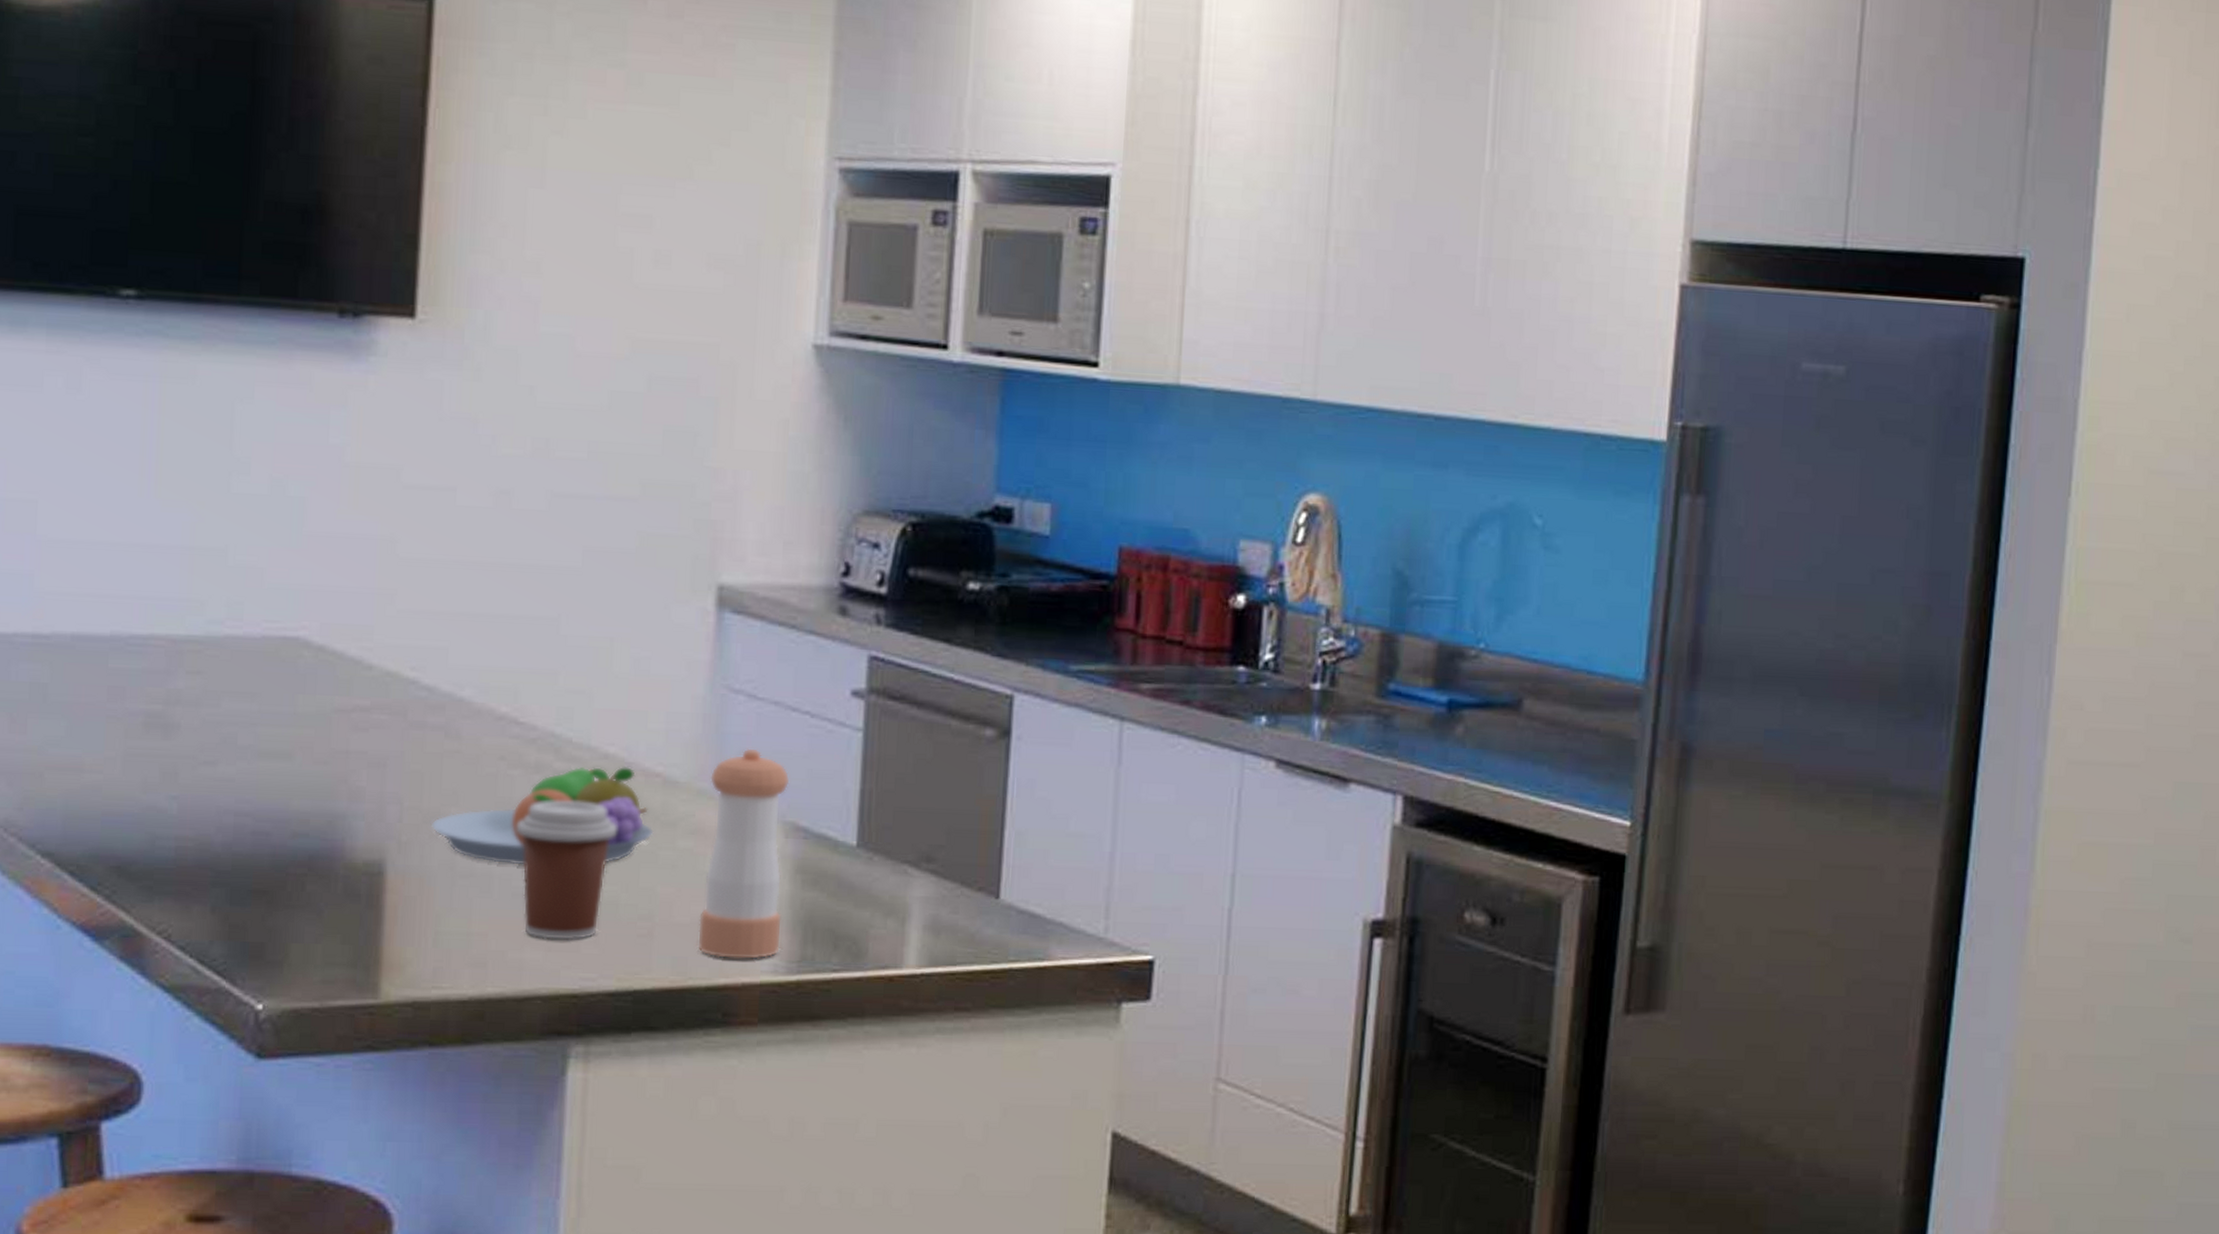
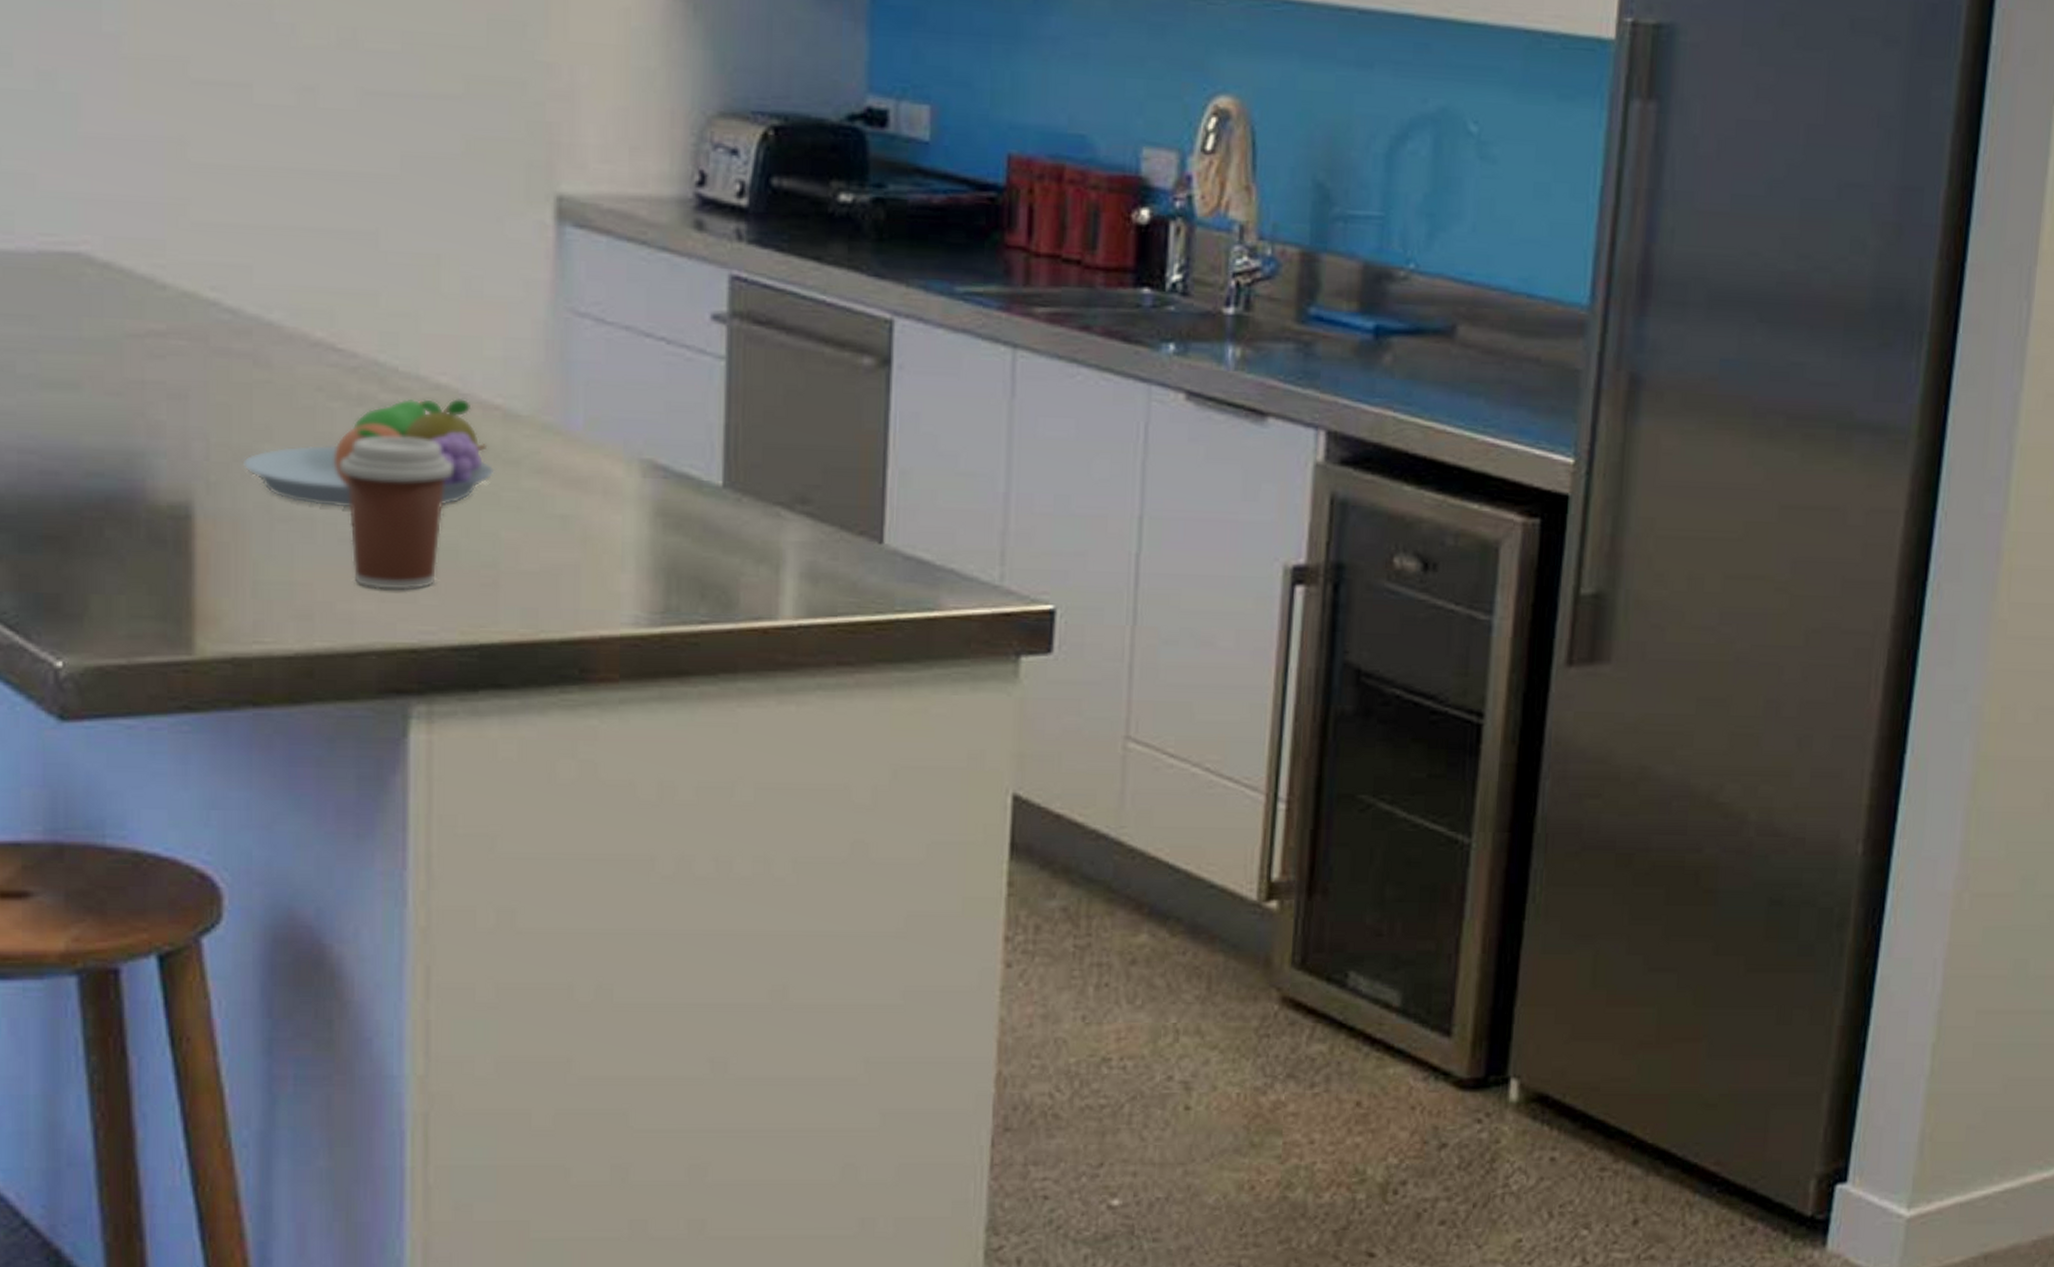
pepper shaker: present [698,748,790,960] -> none [549,378,646,611]

